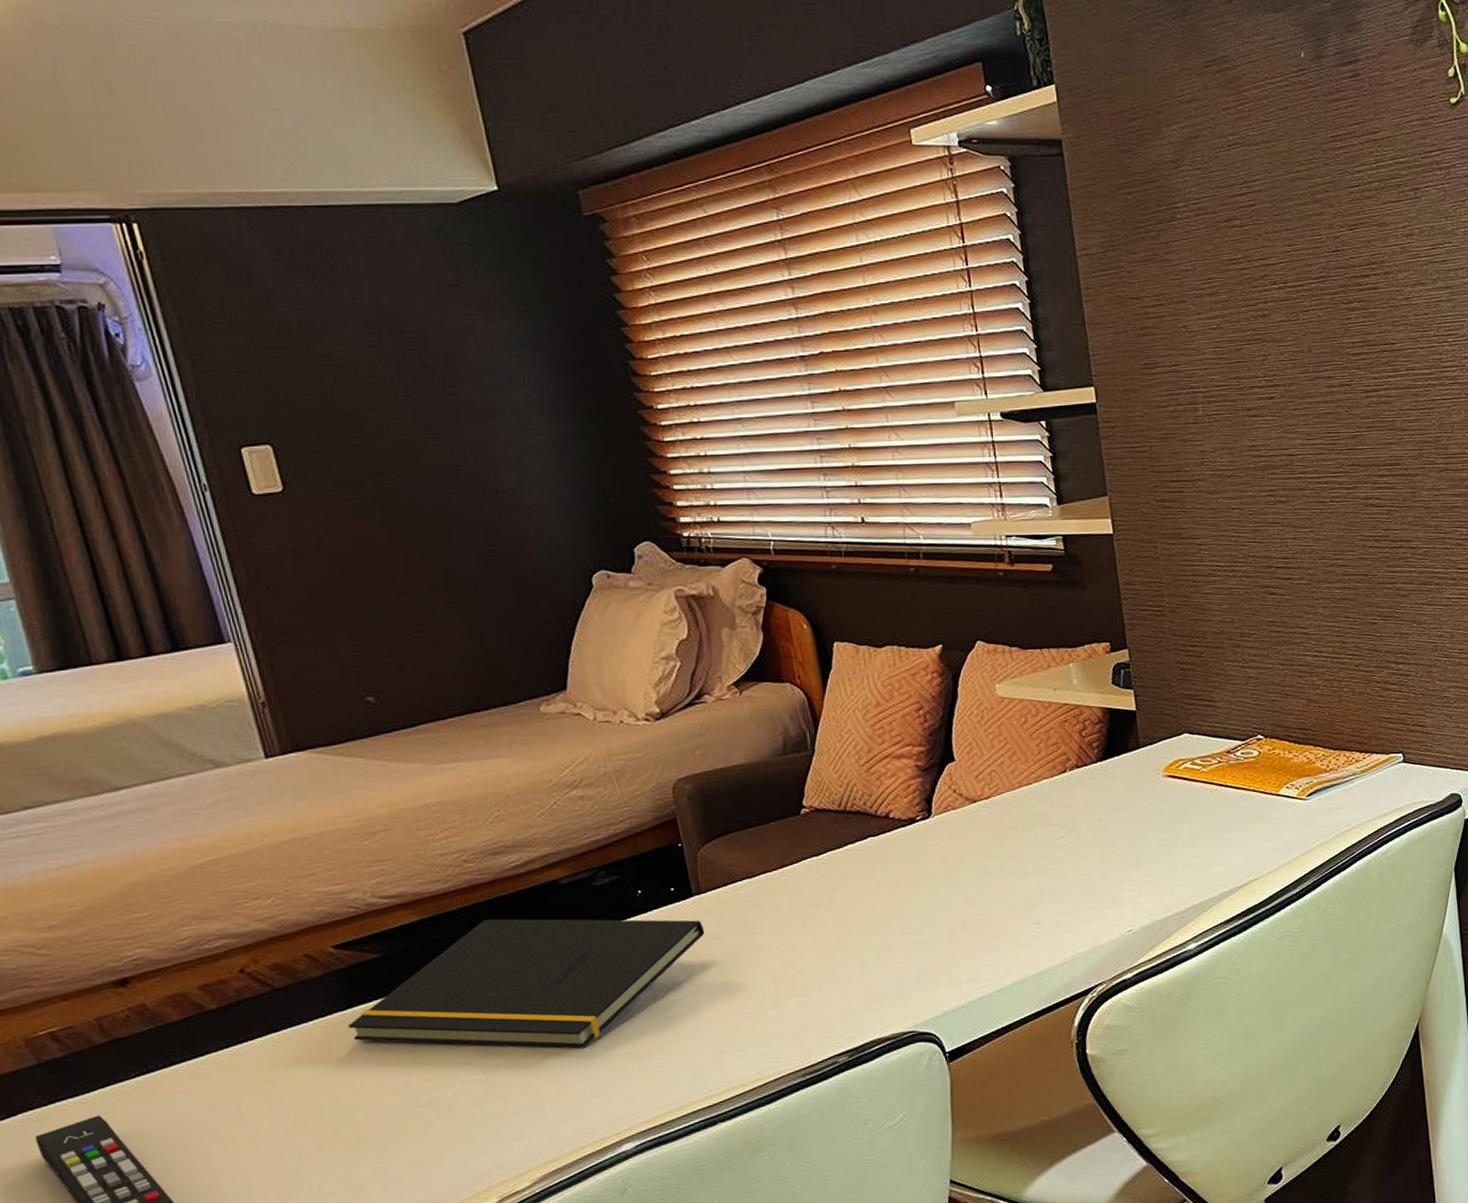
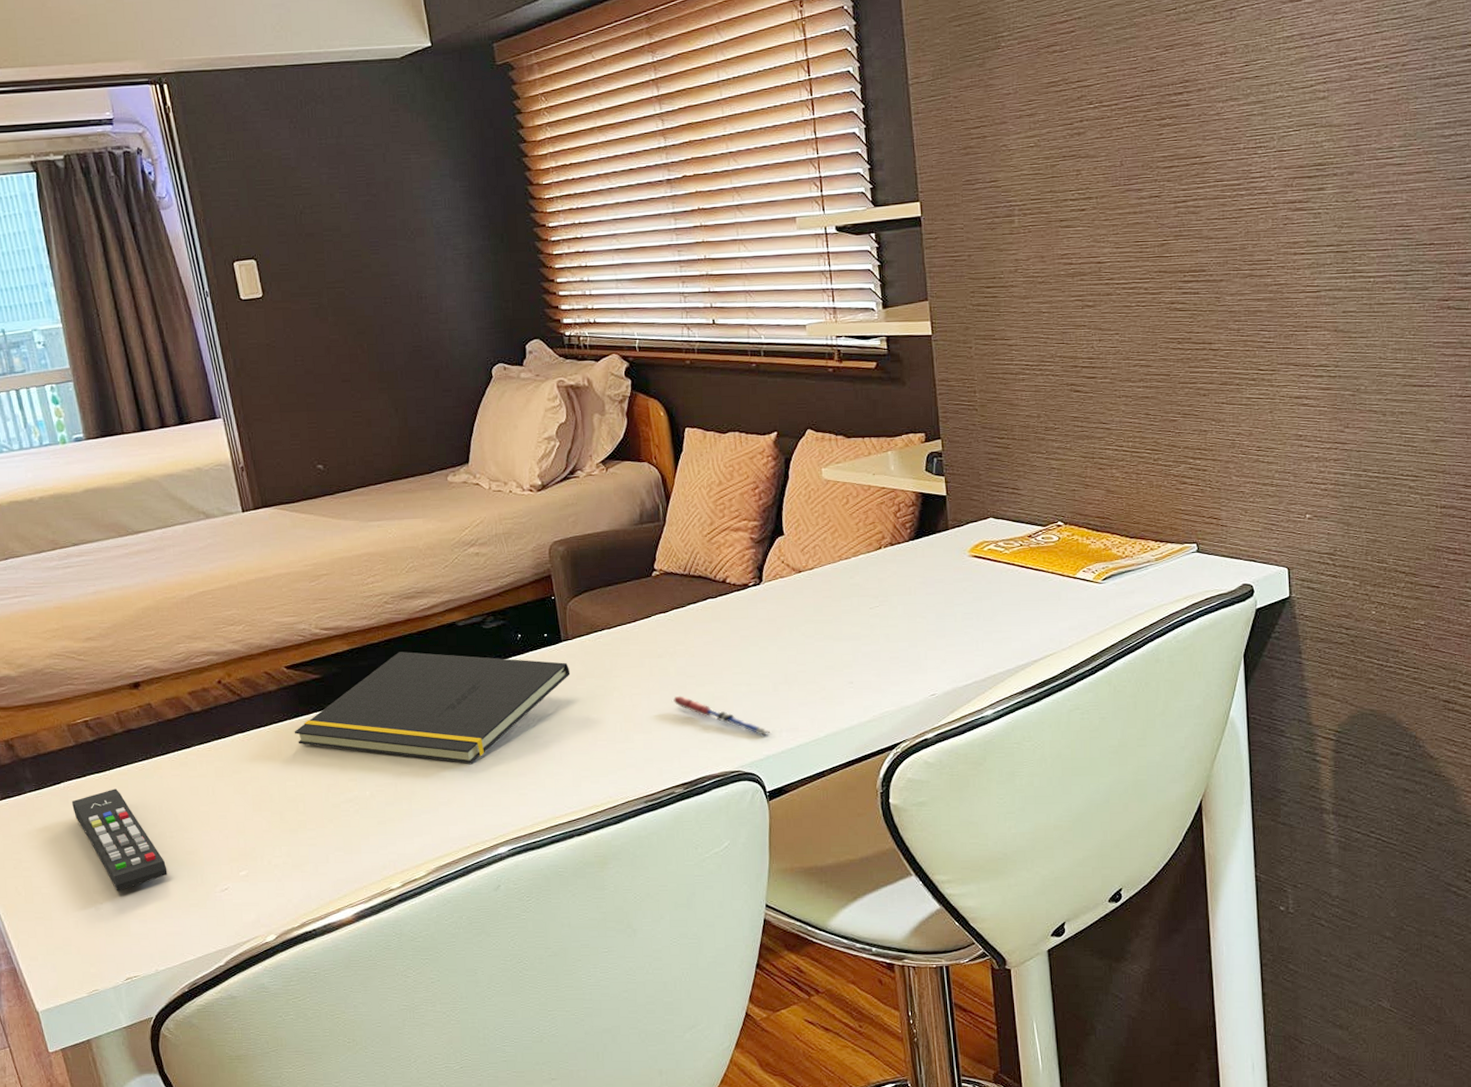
pen: none [829,949,949,991] -> present [671,695,771,737]

